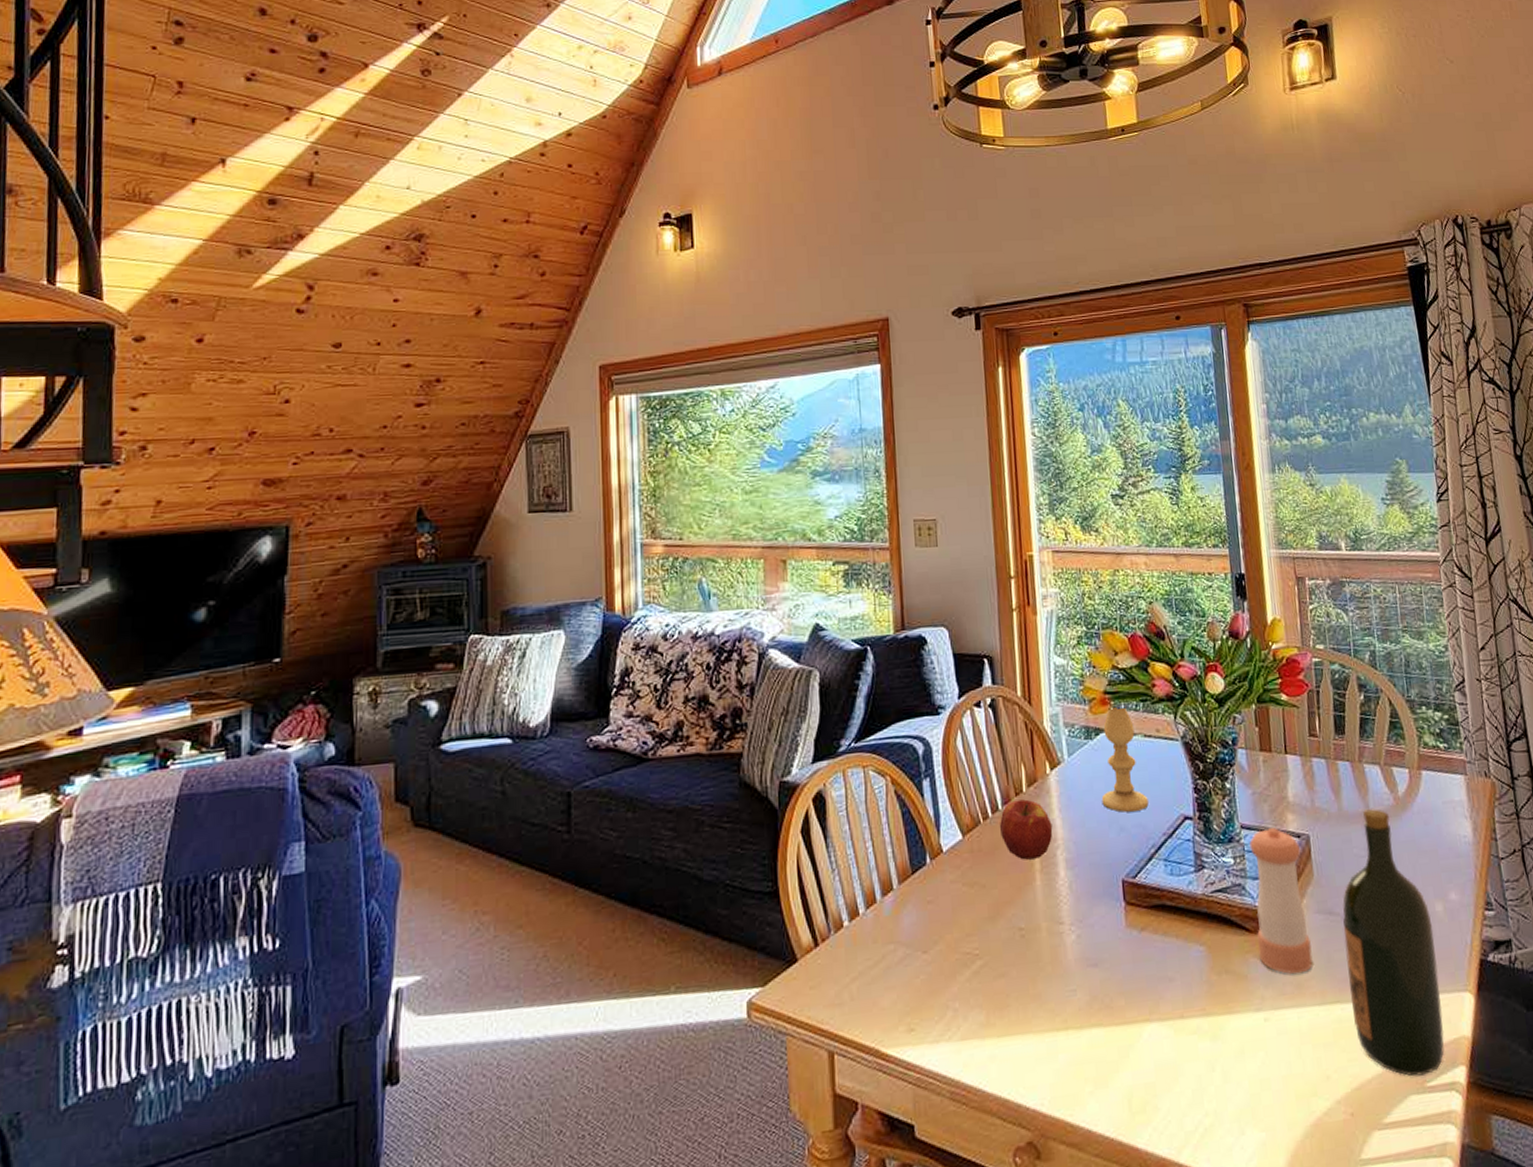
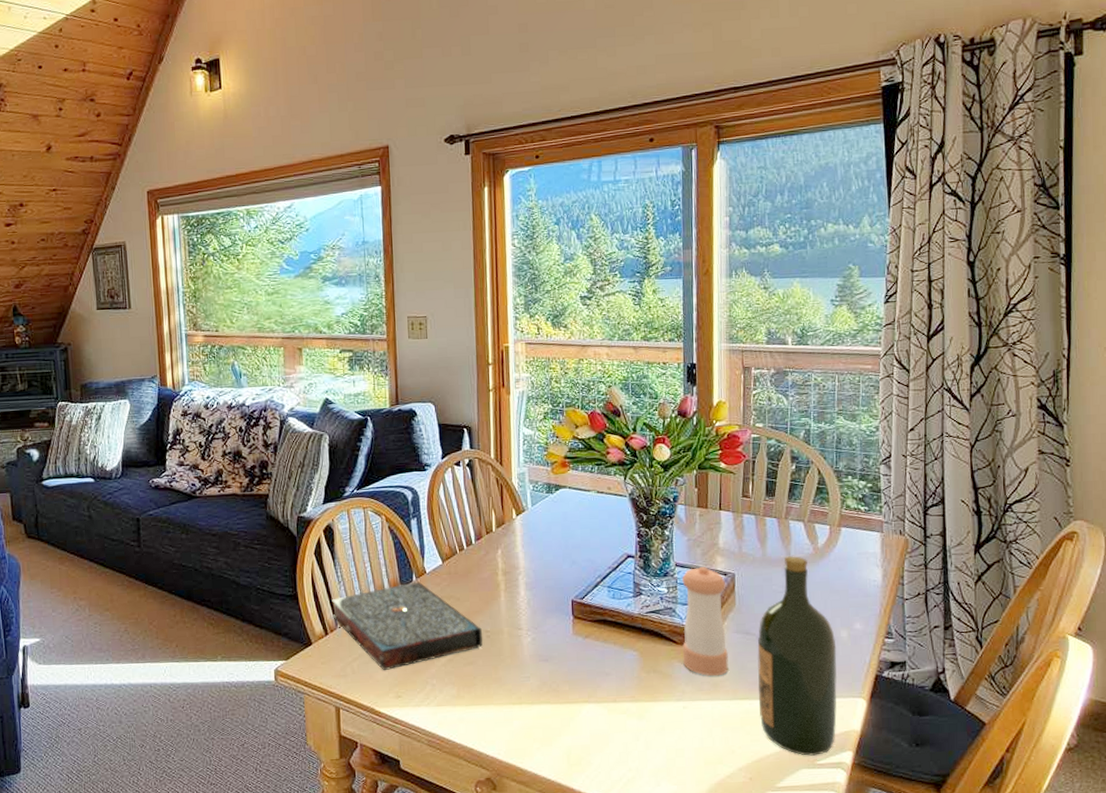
book: none [823,864,1016,993] -> present [332,581,483,670]
apple: present [999,799,1053,860] -> none [472,537,516,582]
candle holder: present [1101,707,1149,813] -> none [558,469,598,551]

